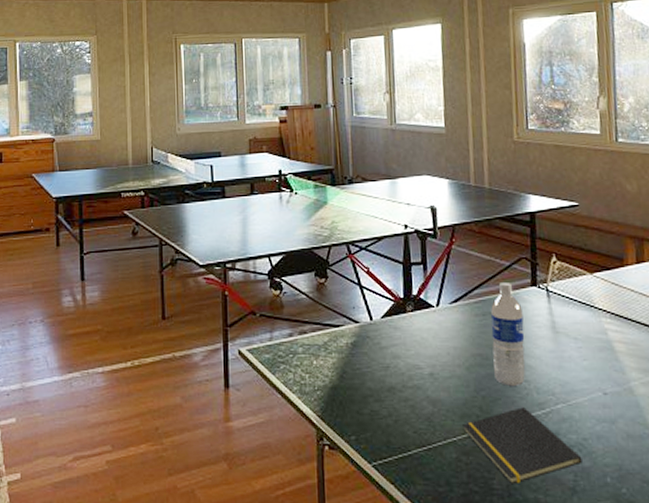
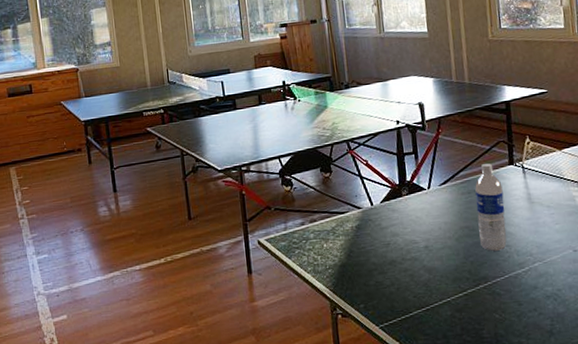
notepad: present [462,407,583,484] -> none [455,268,558,333]

